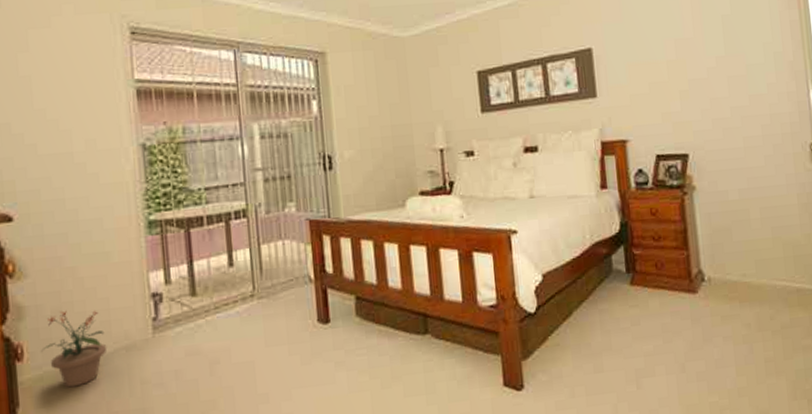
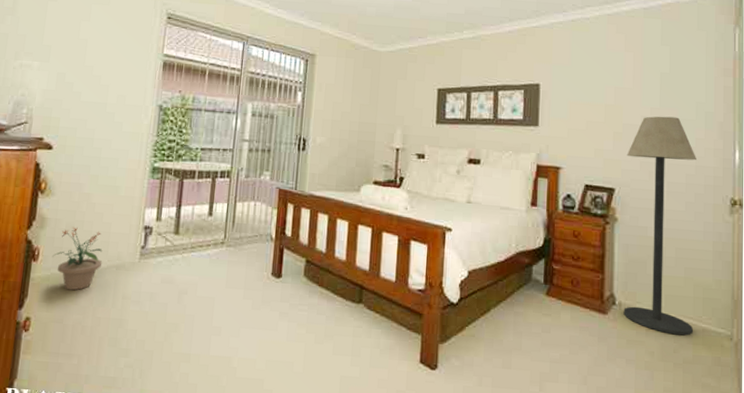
floor lamp: none [696,63,787,302] -> present [623,116,696,336]

